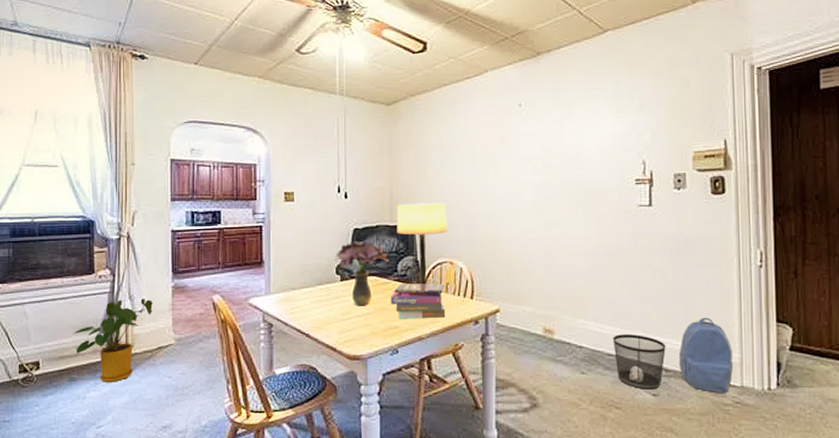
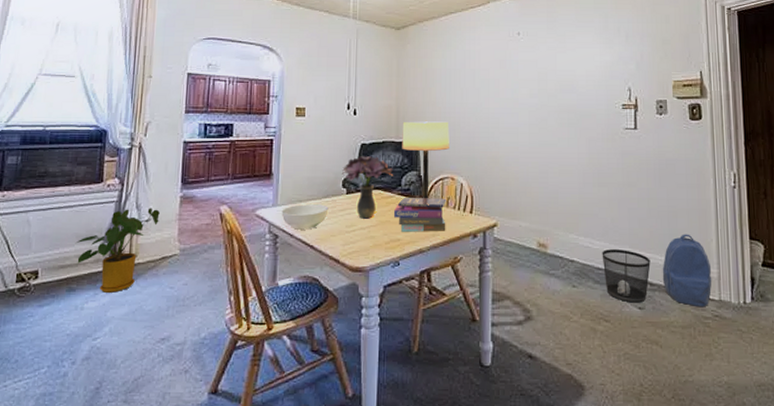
bowl: none [275,292,323,318] -> present [281,204,329,230]

